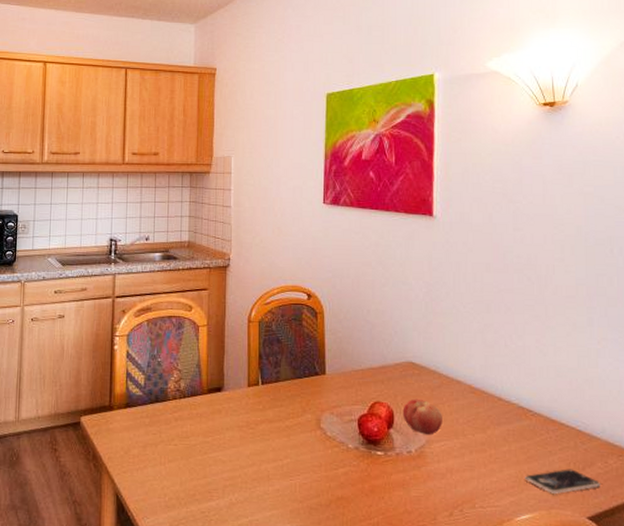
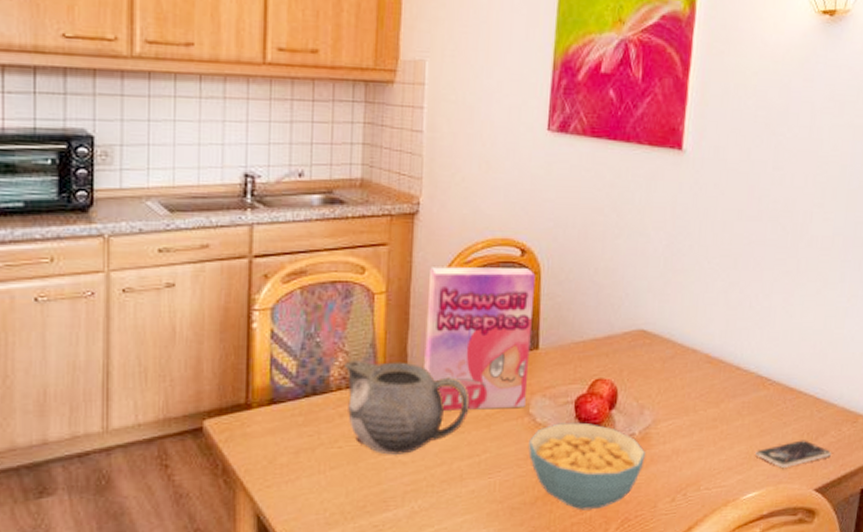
teapot: none [178,377,273,454] -> present [344,360,470,455]
cereal box: none [237,307,320,422] -> present [424,267,536,410]
cereal bowl: none [322,437,422,516] -> present [528,422,645,510]
fruit: present [402,398,442,435] -> none [628,372,673,414]

